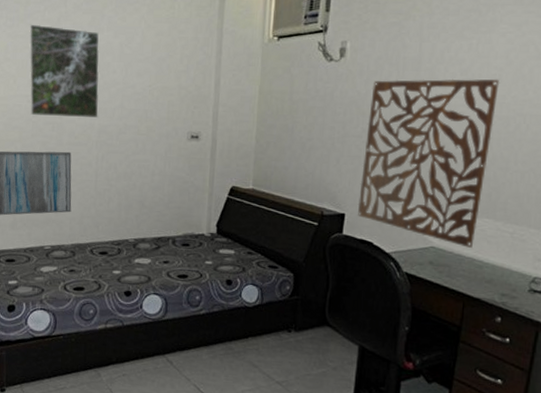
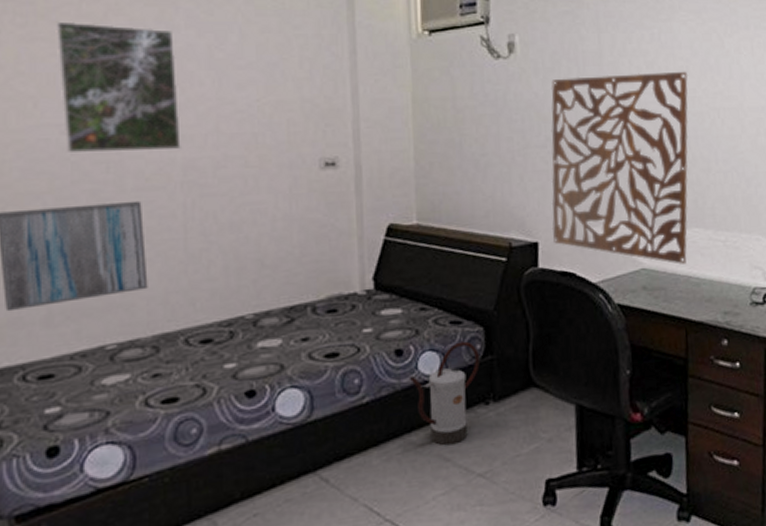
watering can: none [234,282,288,357] -> present [408,341,480,446]

